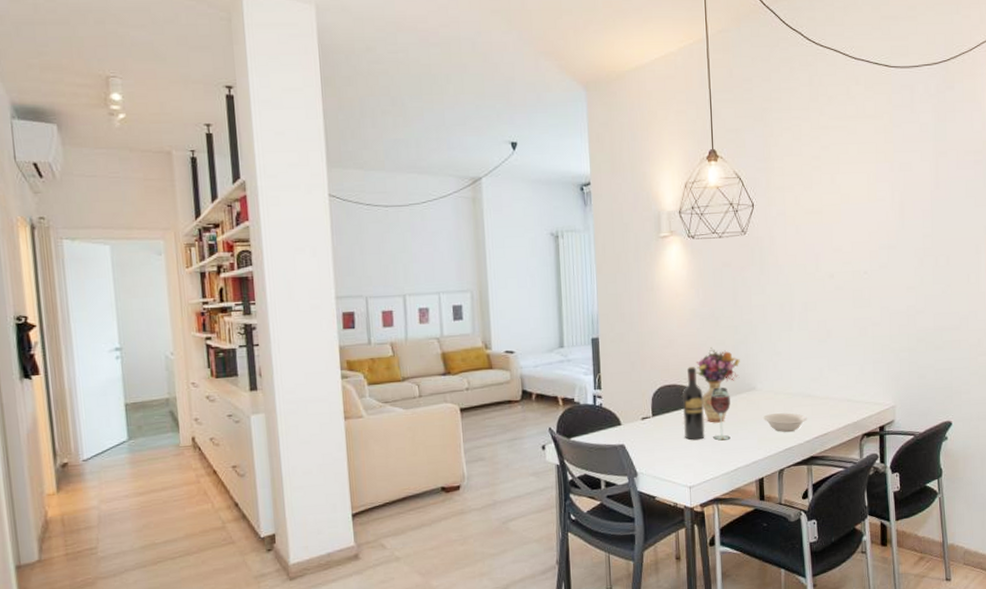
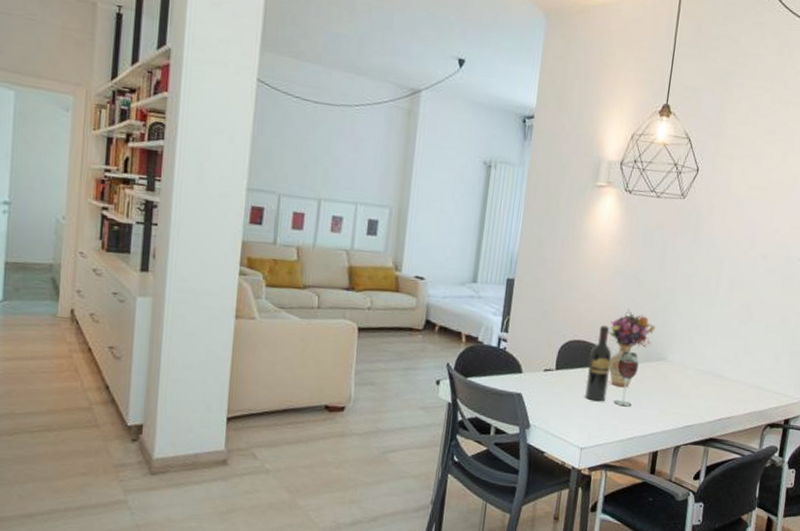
bowl: present [762,413,807,432] -> none [668,387,713,409]

